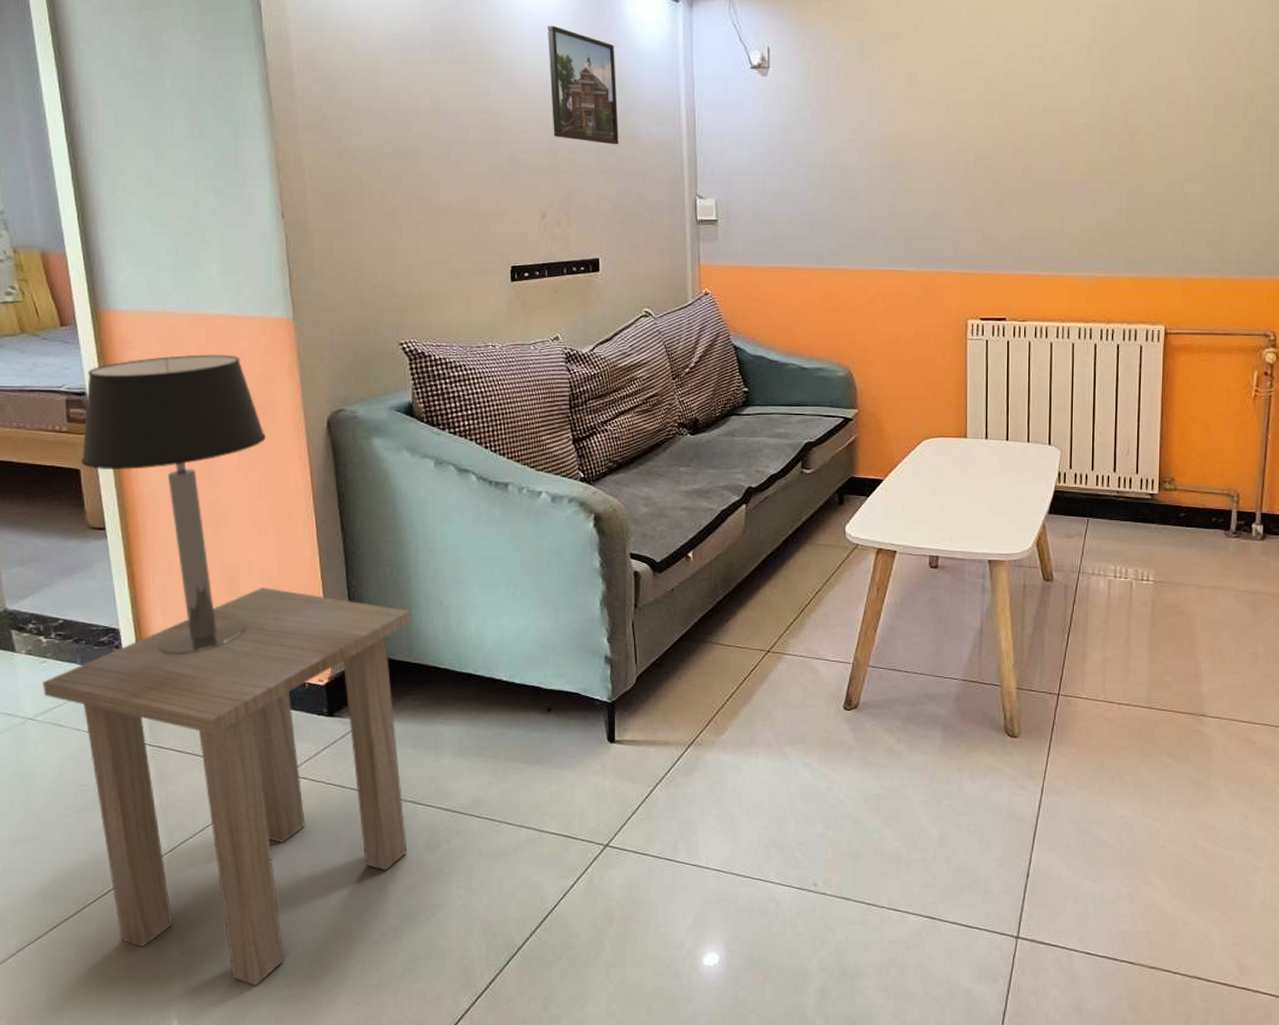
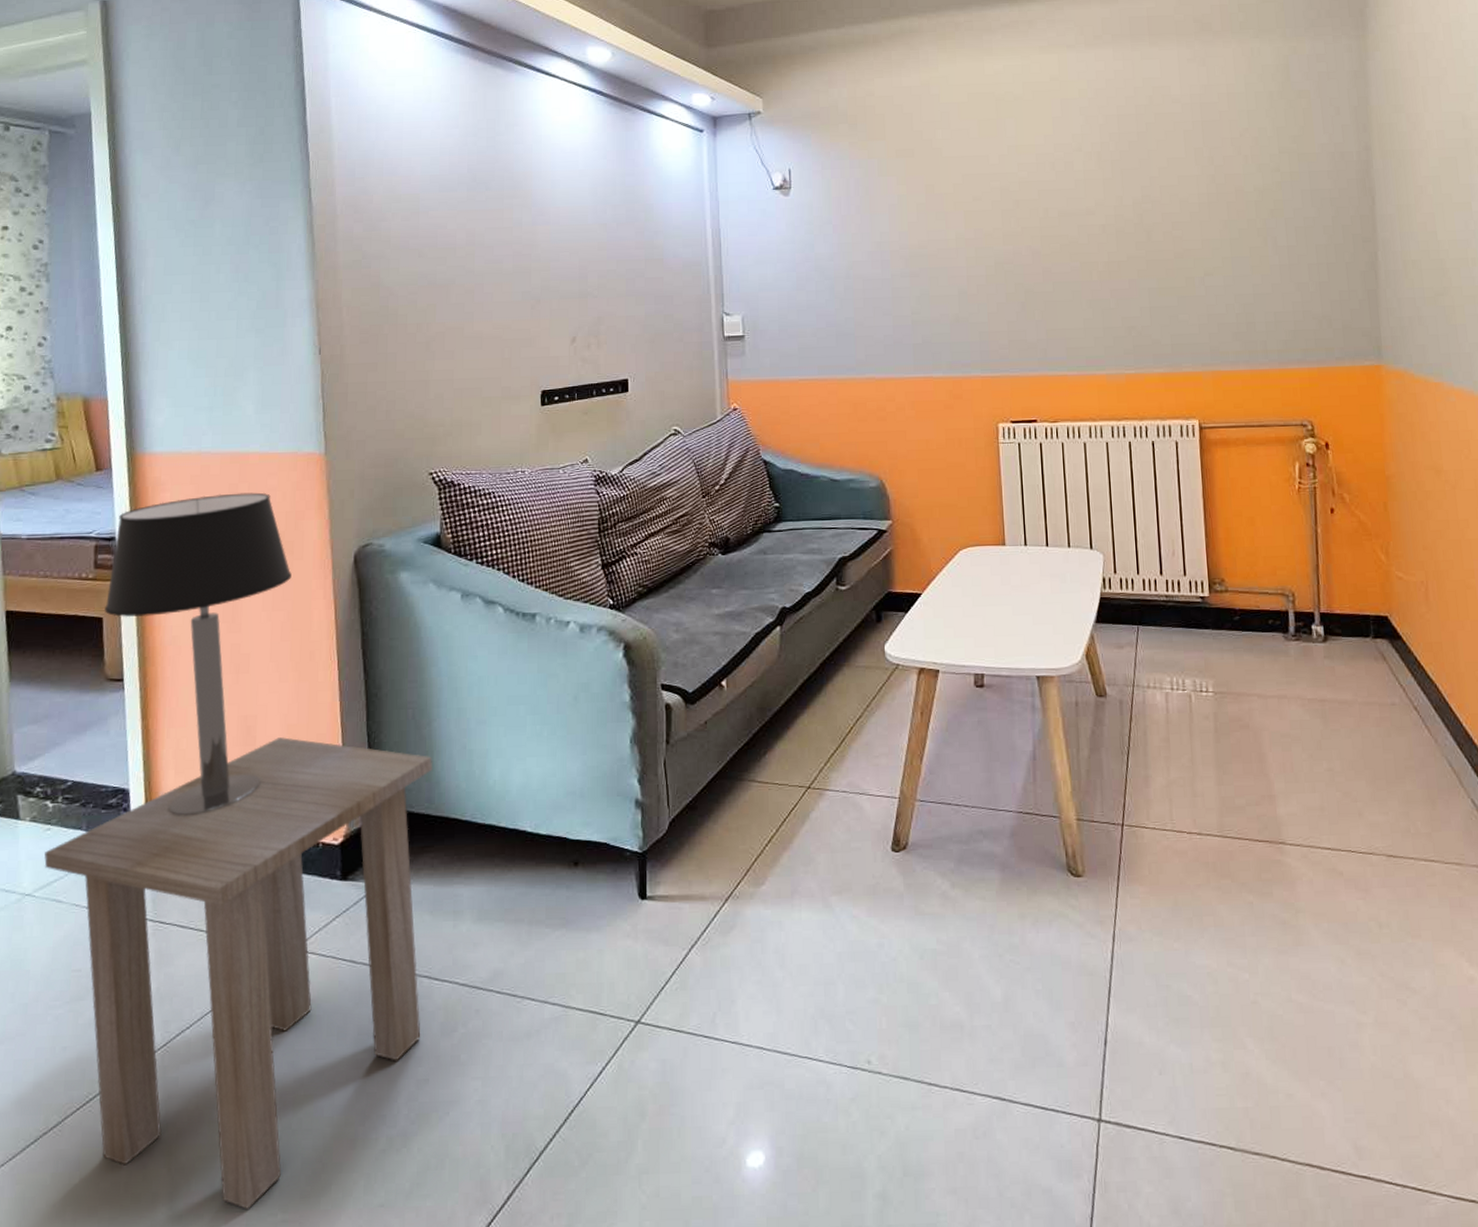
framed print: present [547,25,619,145] -> none [578,159,647,268]

